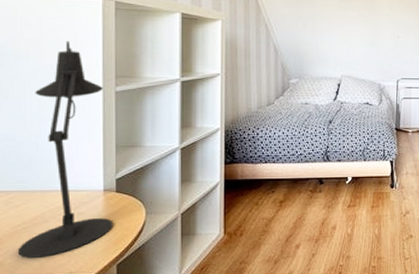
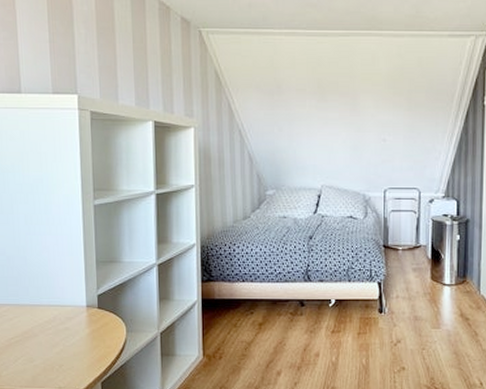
desk lamp: present [17,40,114,258] -> none [12,153,97,371]

